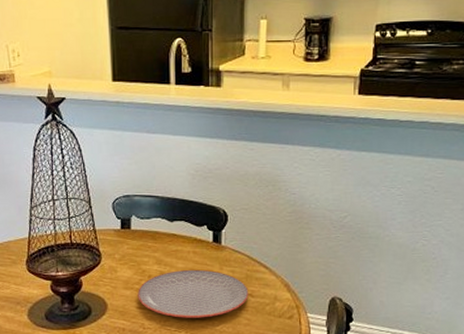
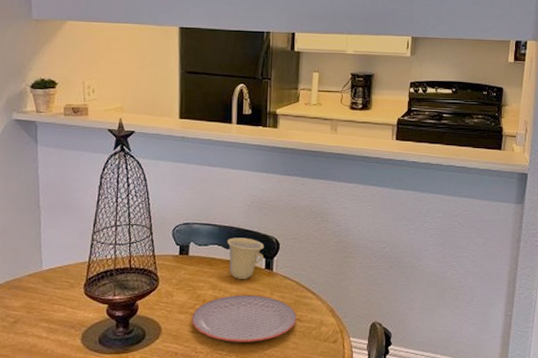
cup: none [170,209,211,253] -> present [226,237,264,279]

